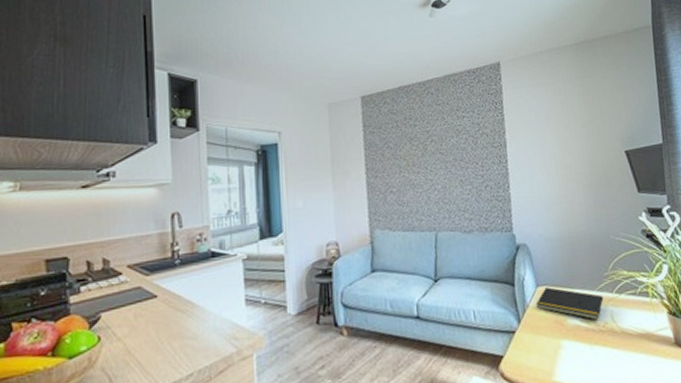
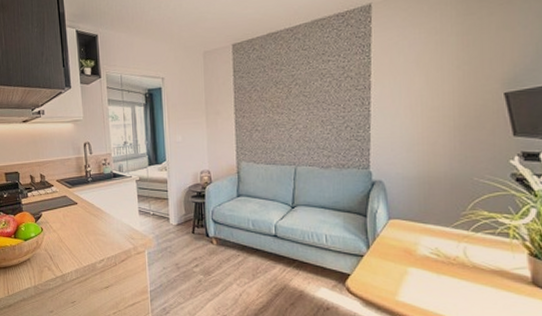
notepad: present [535,287,604,320] -> none [386,221,458,254]

